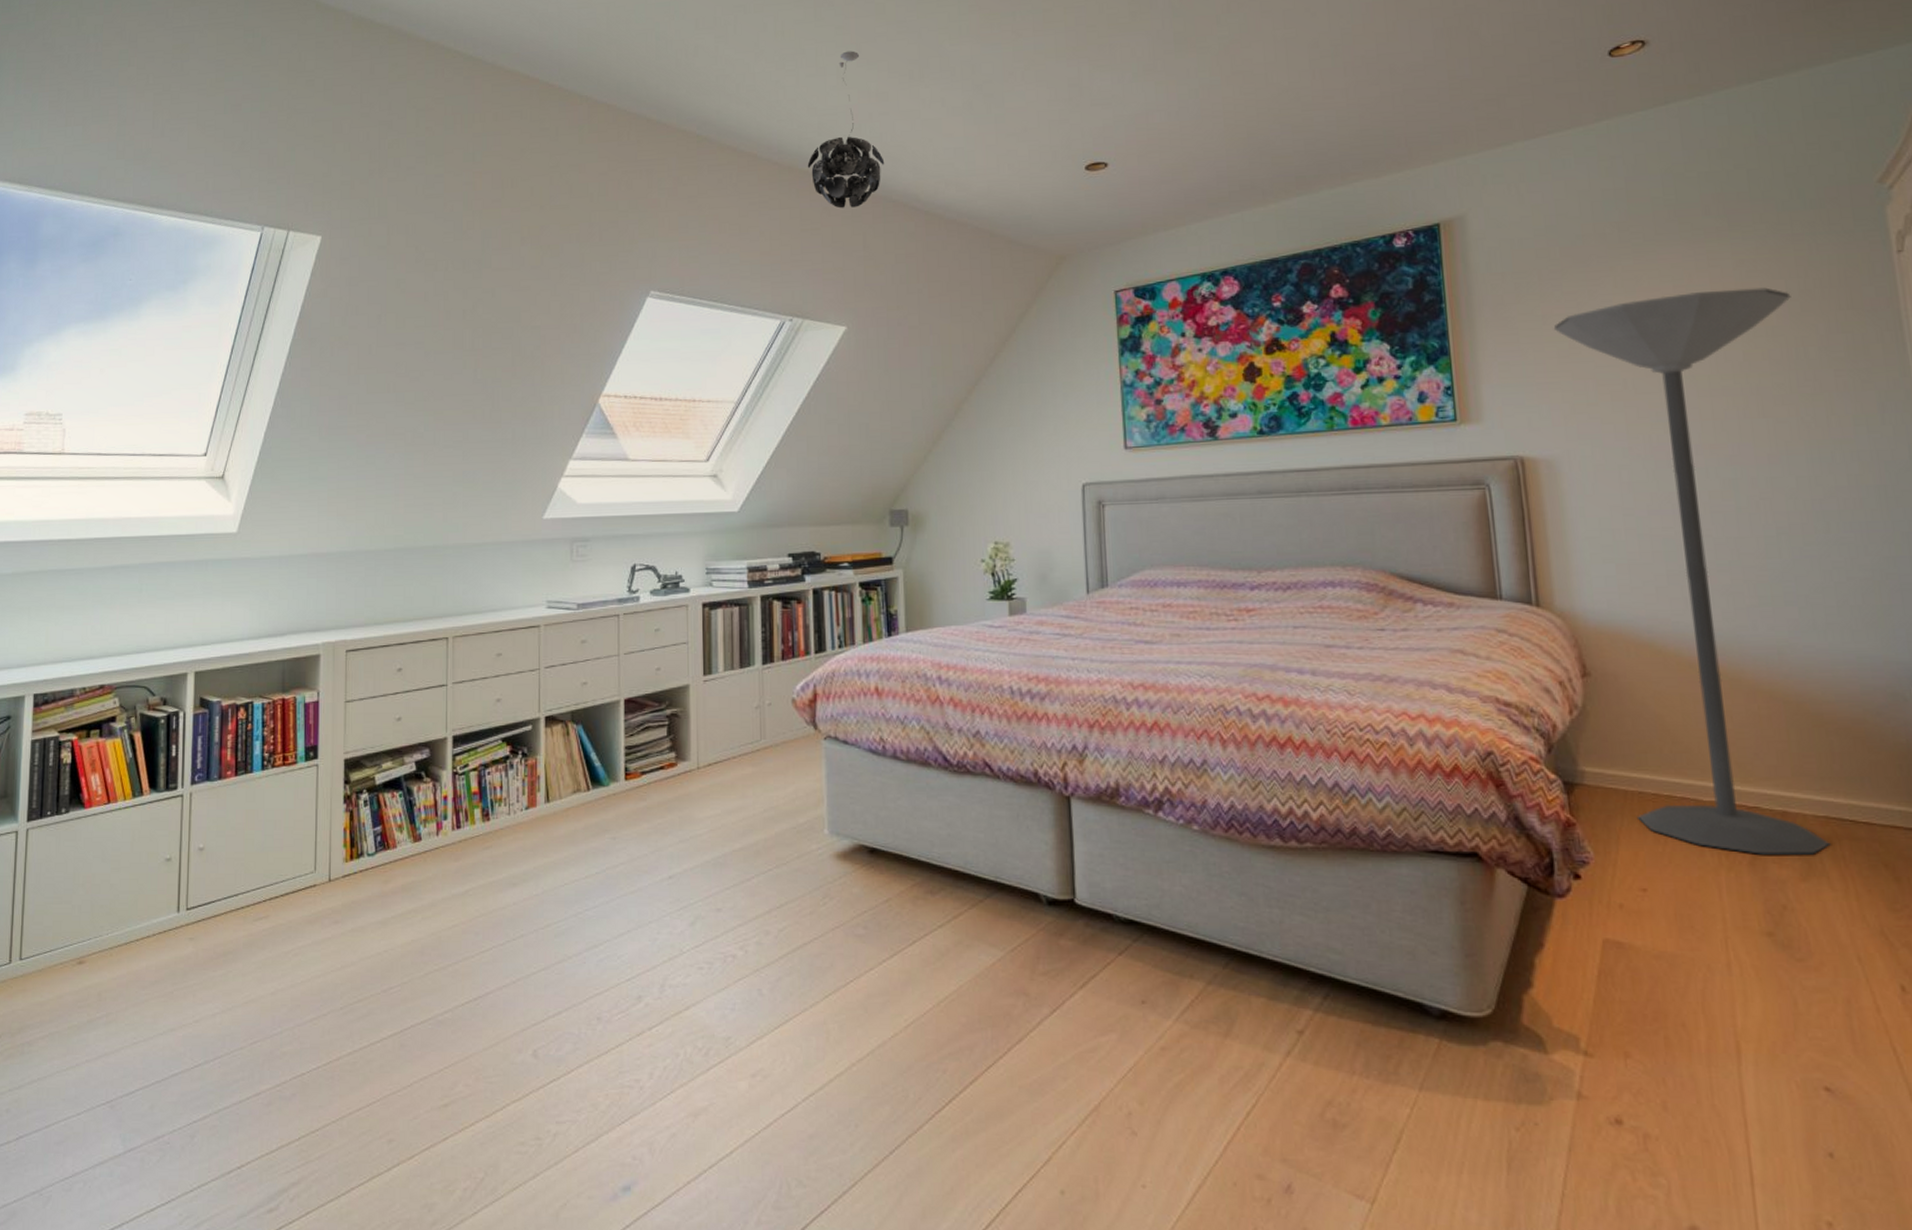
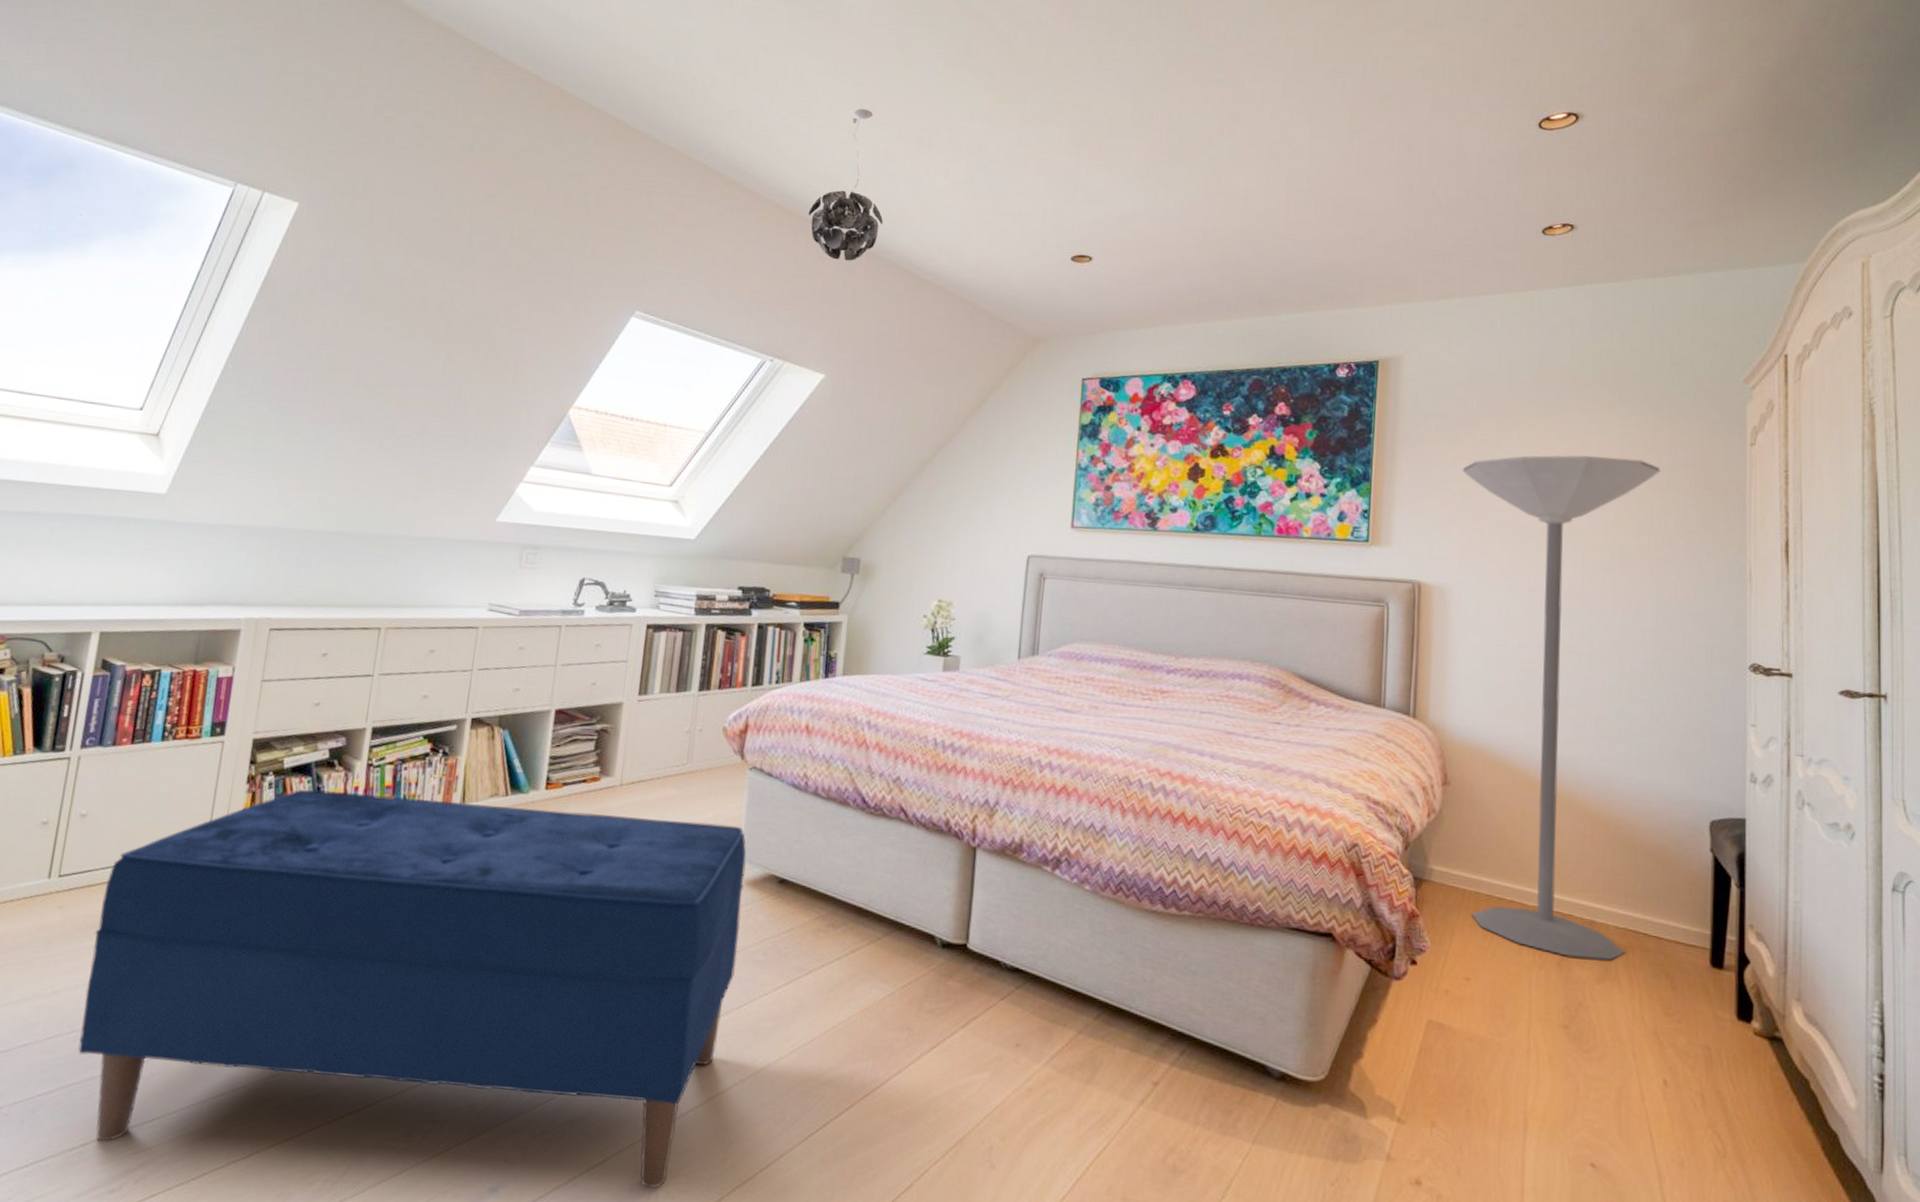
bench: none [224,798,838,1178] -> present [78,789,747,1188]

